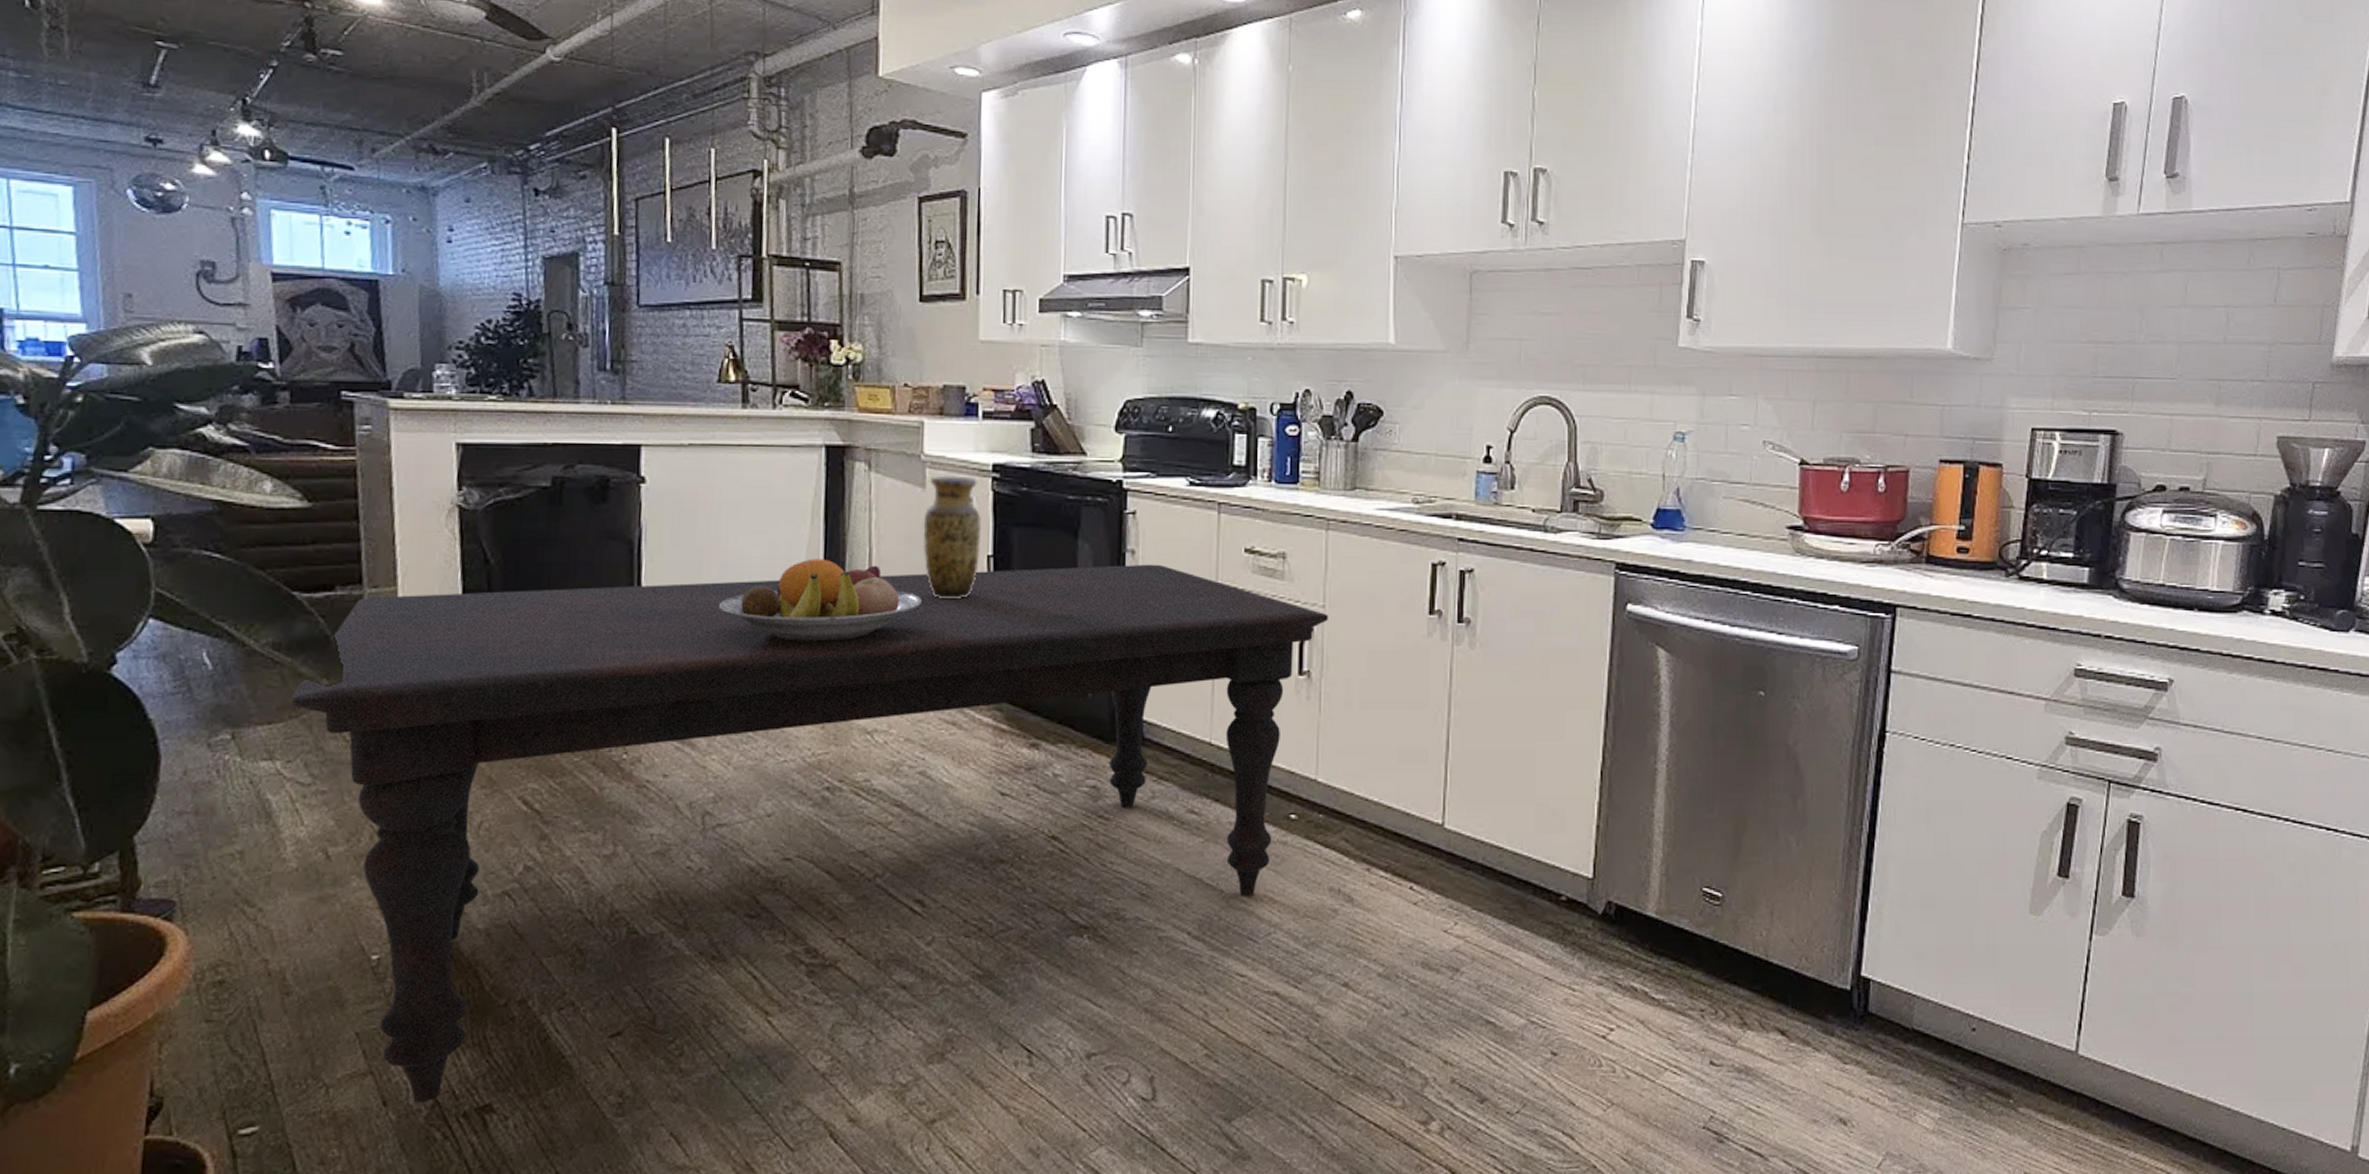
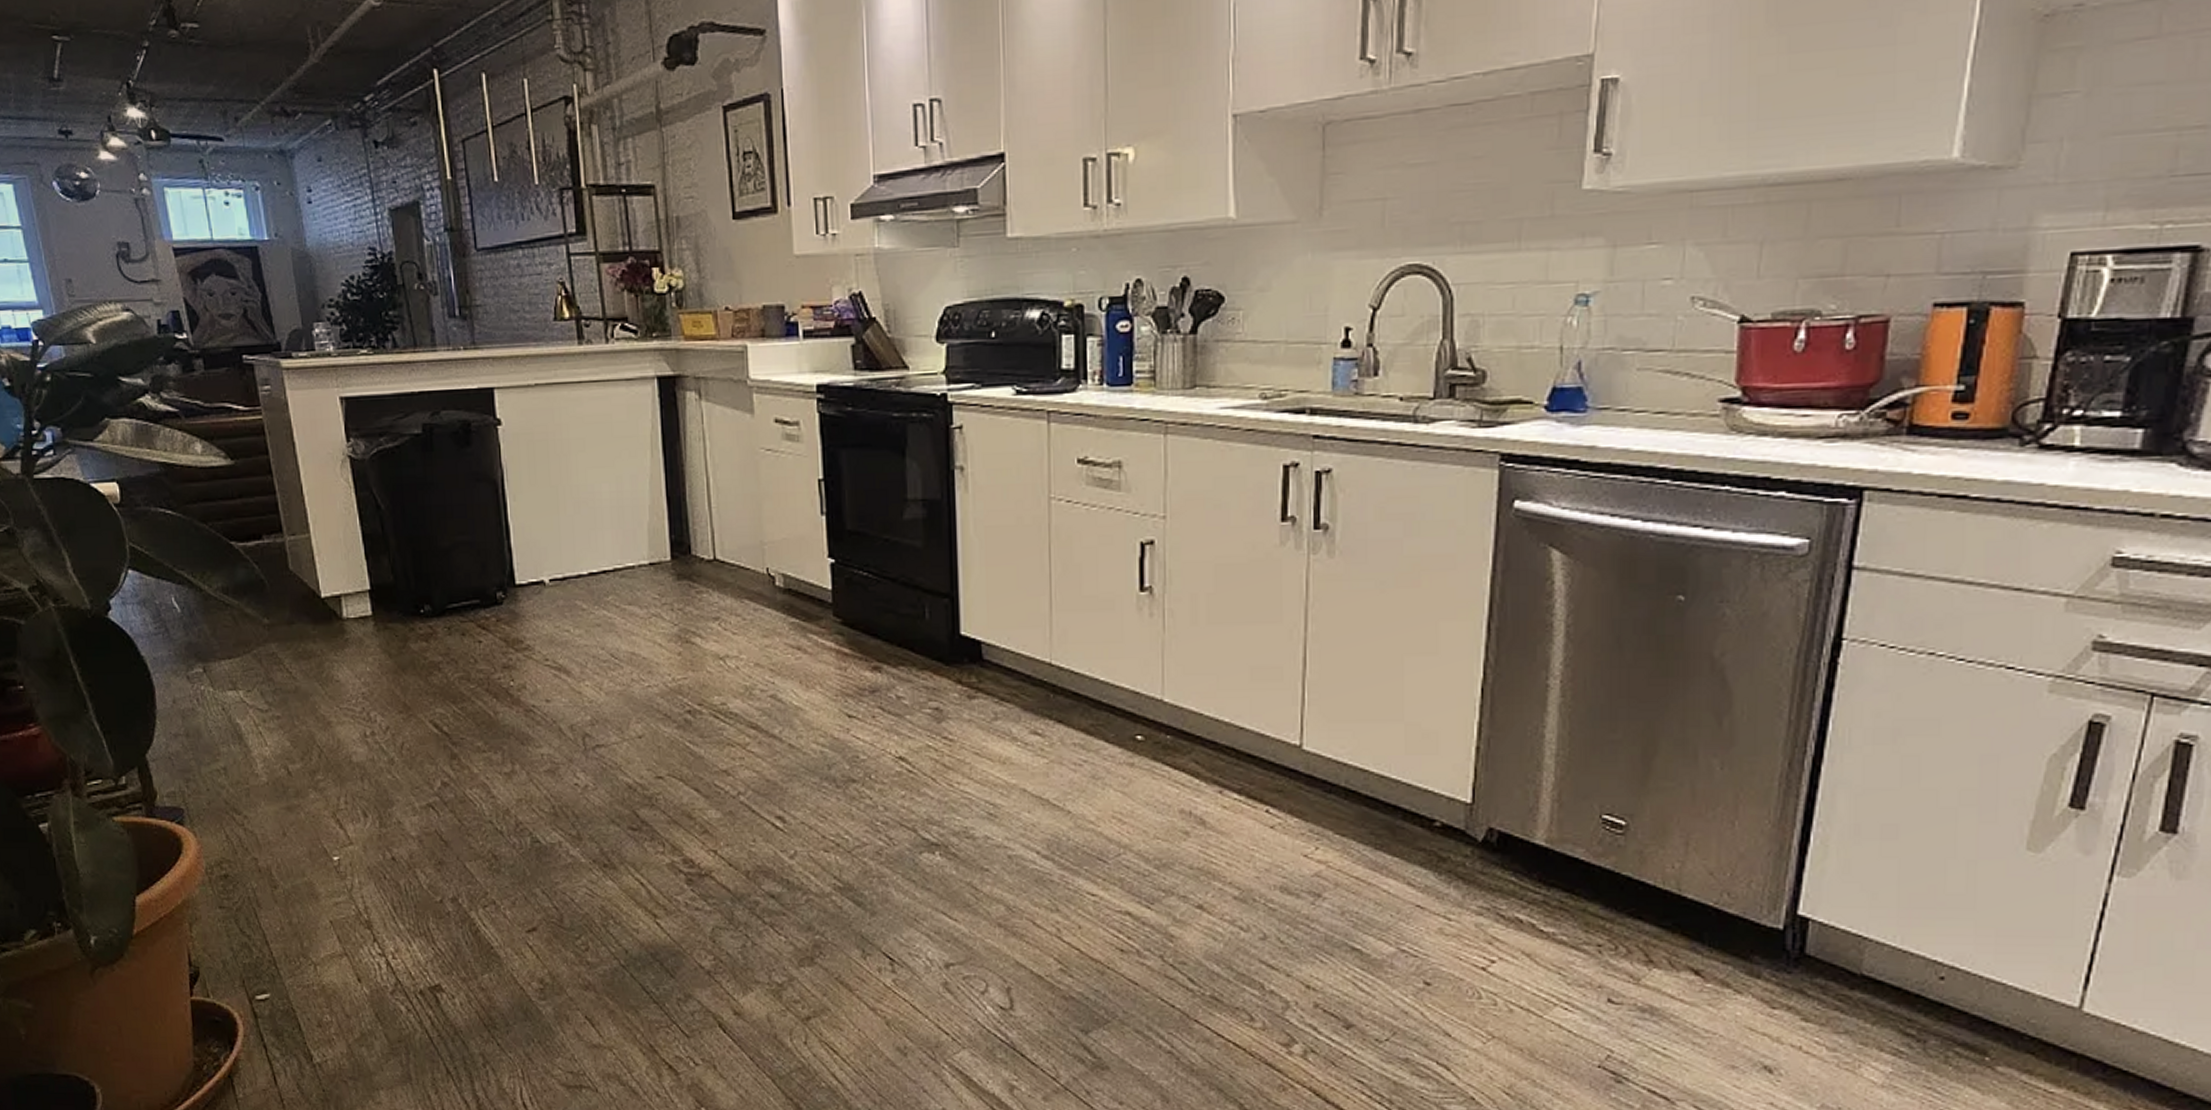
dining table: present [291,564,1328,1104] -> none [243,480,1170,981]
fruit bowl: present [718,558,922,642] -> none [576,490,759,572]
vase: present [923,477,982,600] -> none [754,400,811,526]

